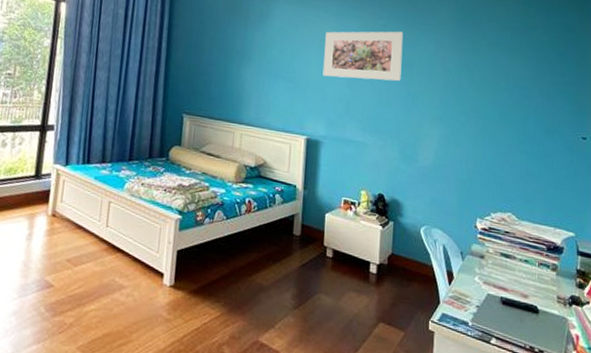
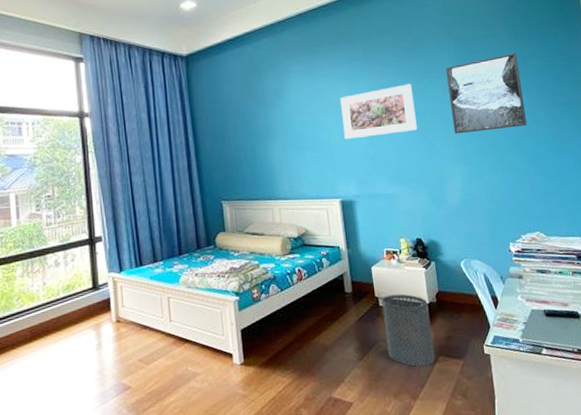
trash can: none [326,246,378,330] -> present [381,294,435,367]
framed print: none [439,20,521,99] -> present [446,53,527,134]

